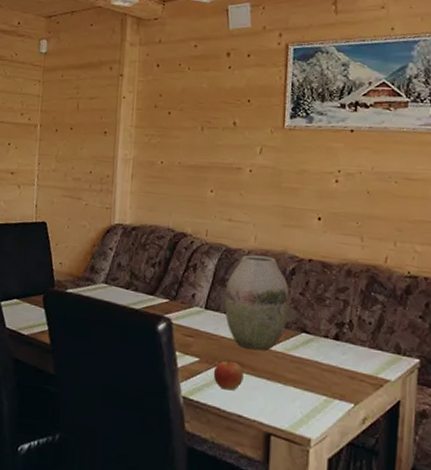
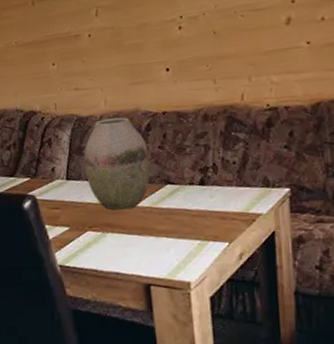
apple: present [213,360,244,391] -> none [85,223,115,252]

